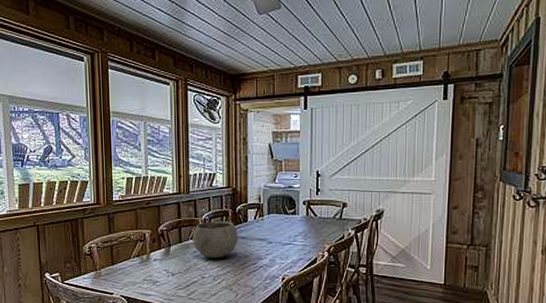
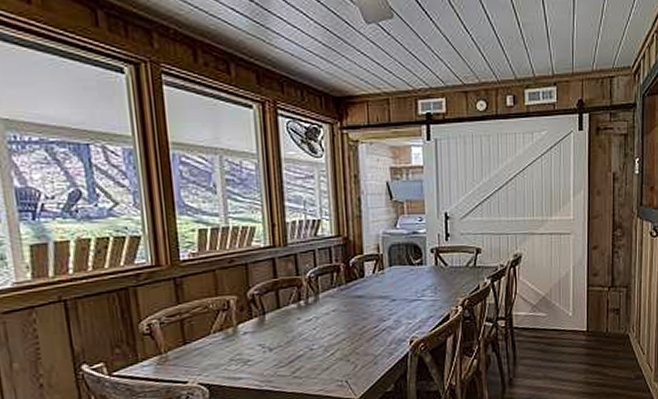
bowl: present [193,221,238,258] -> none [294,278,354,325]

